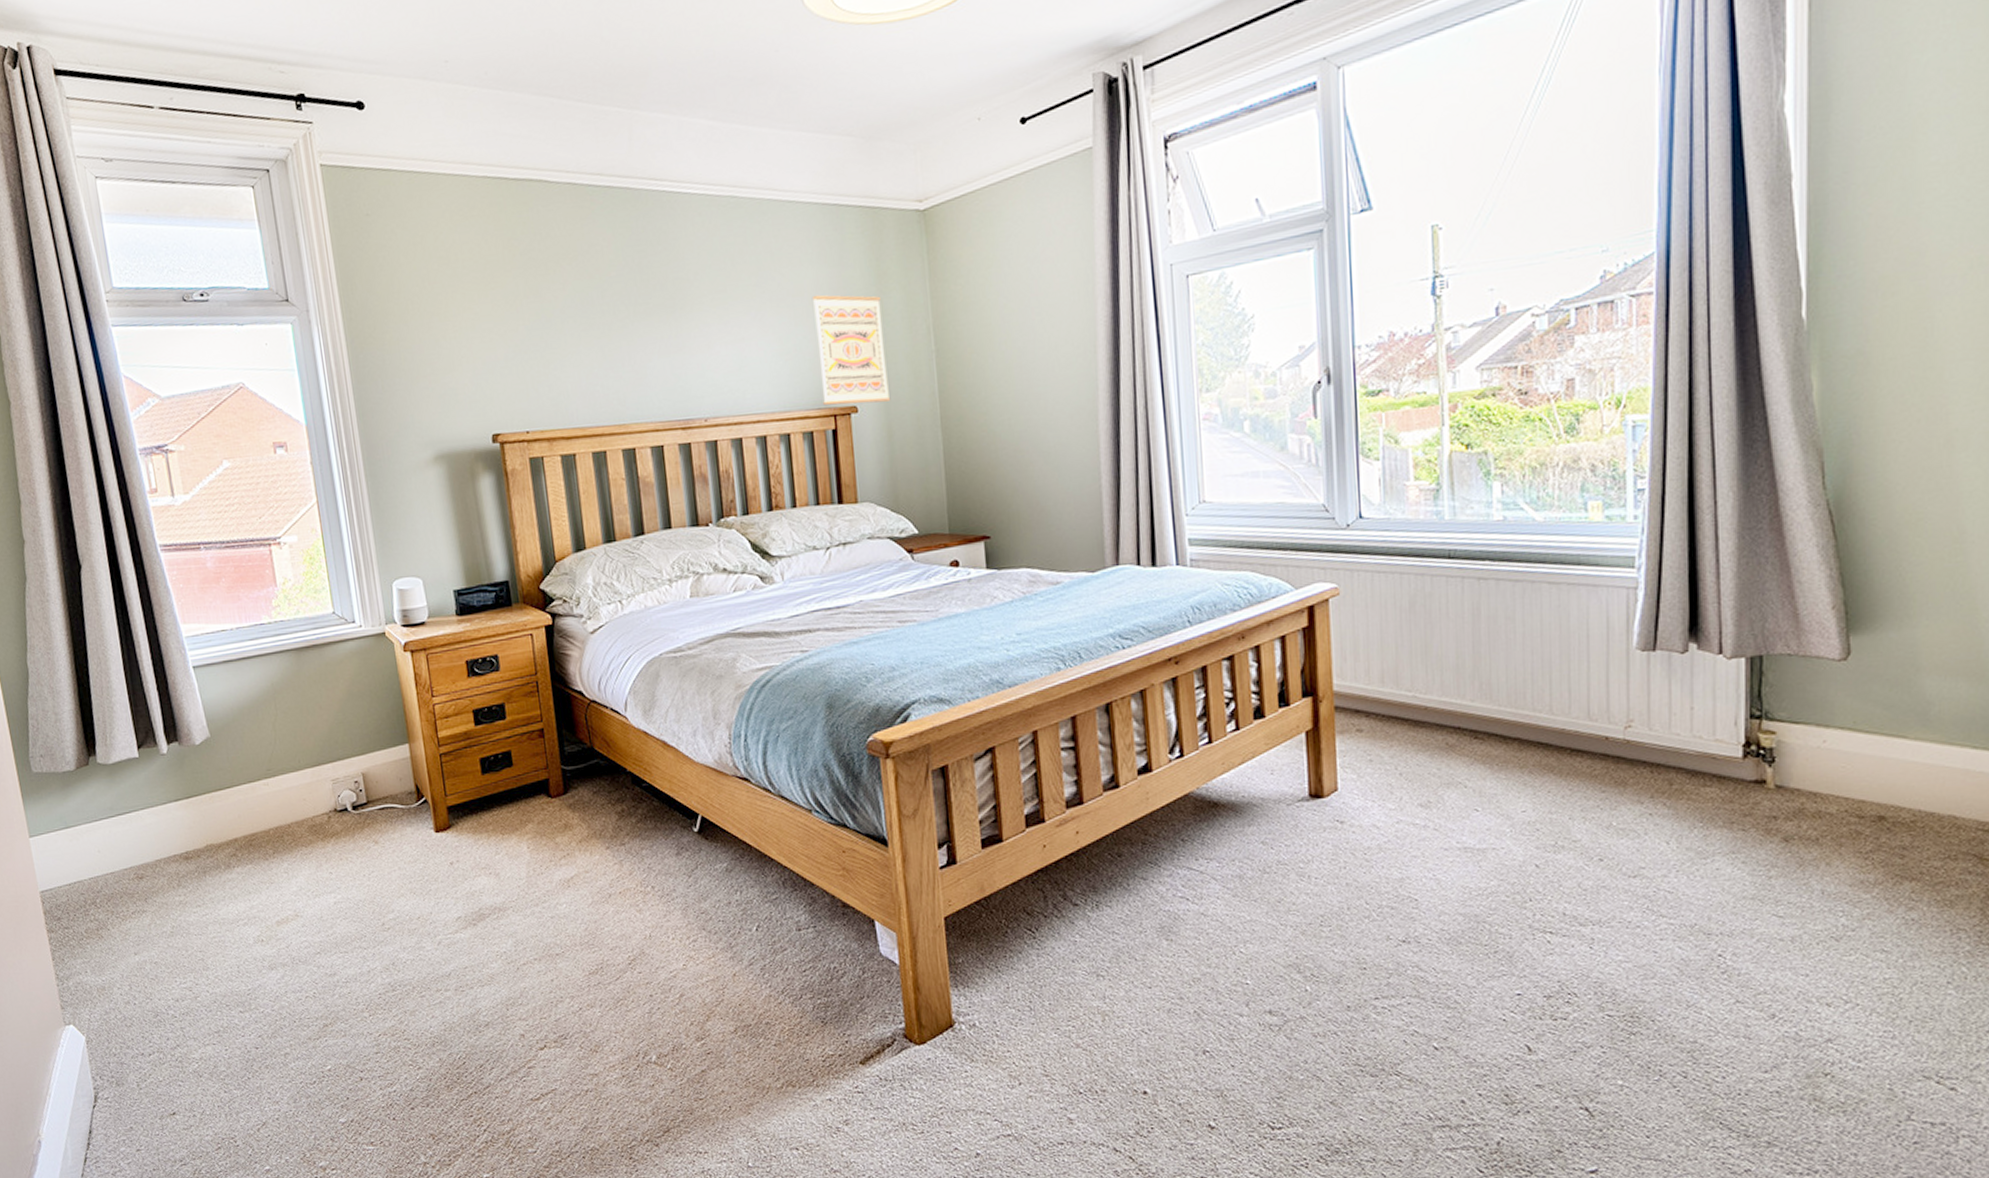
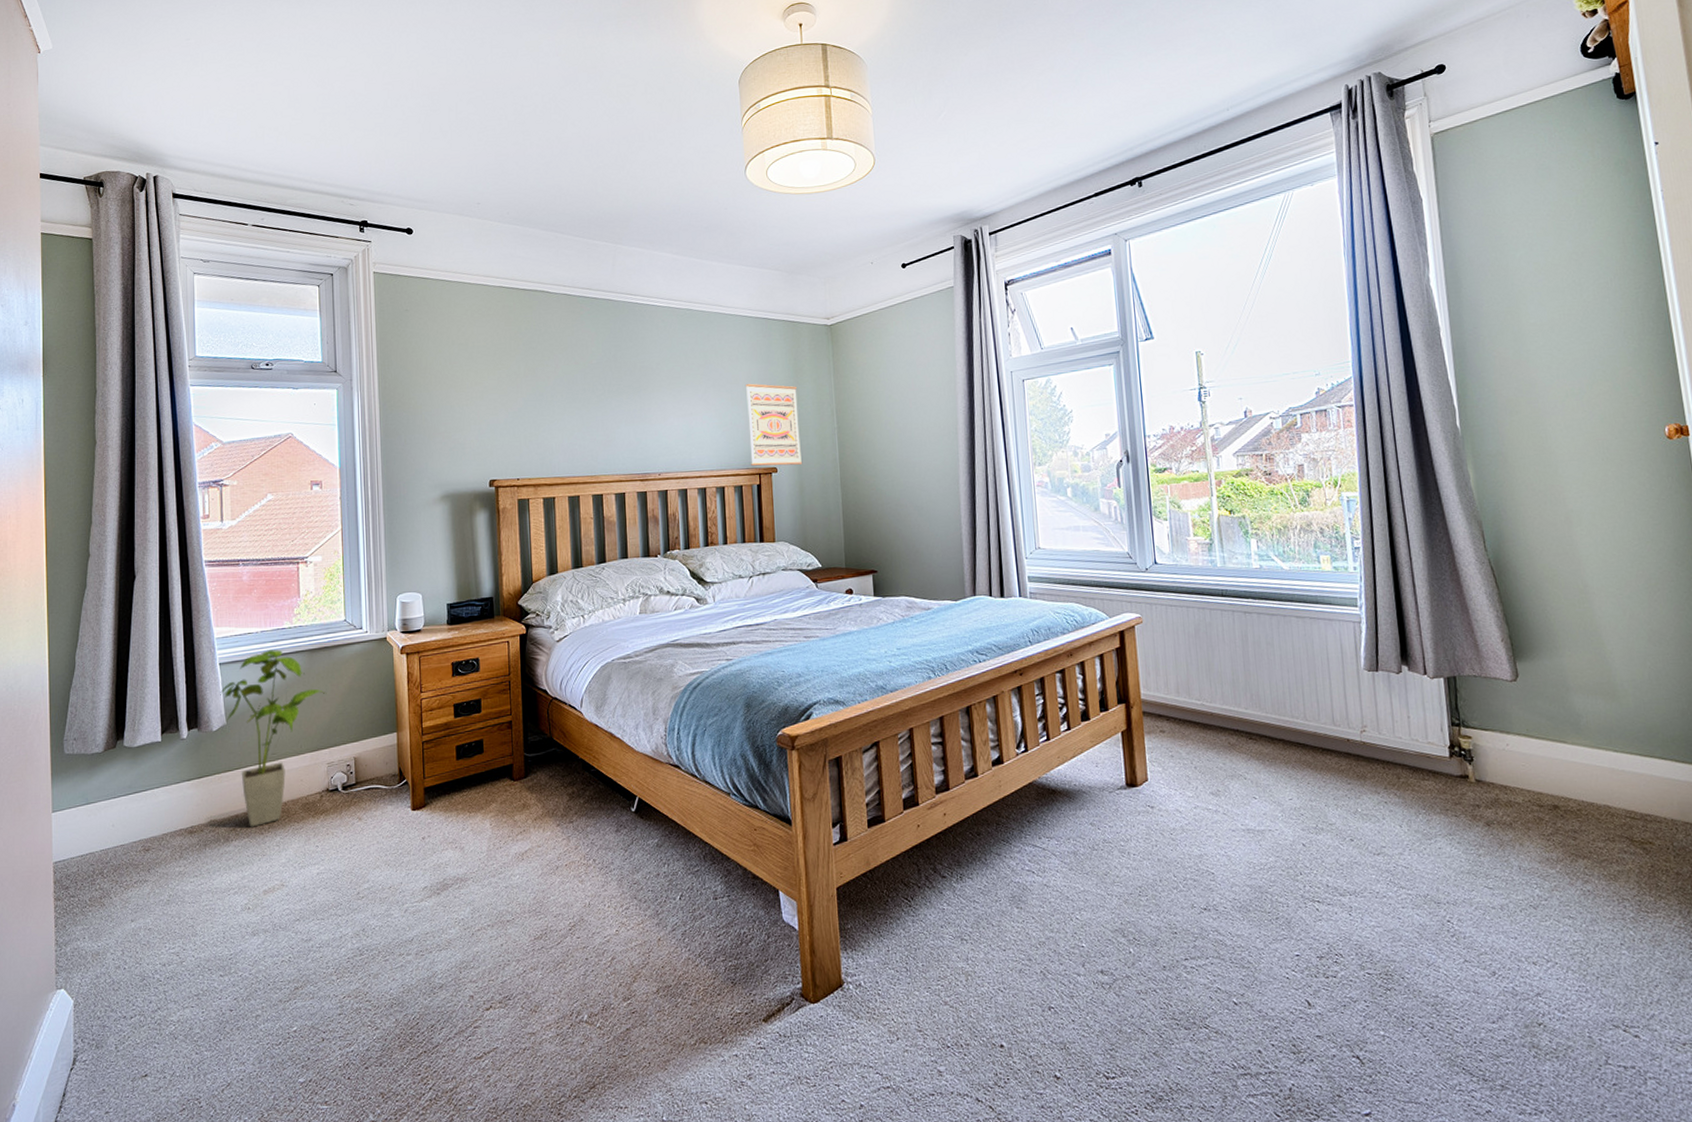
house plant: none [198,649,322,852] -> present [220,649,327,827]

